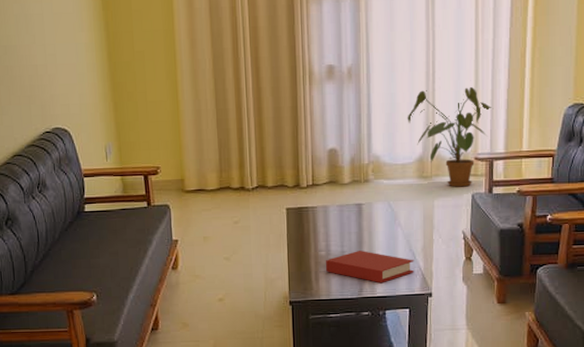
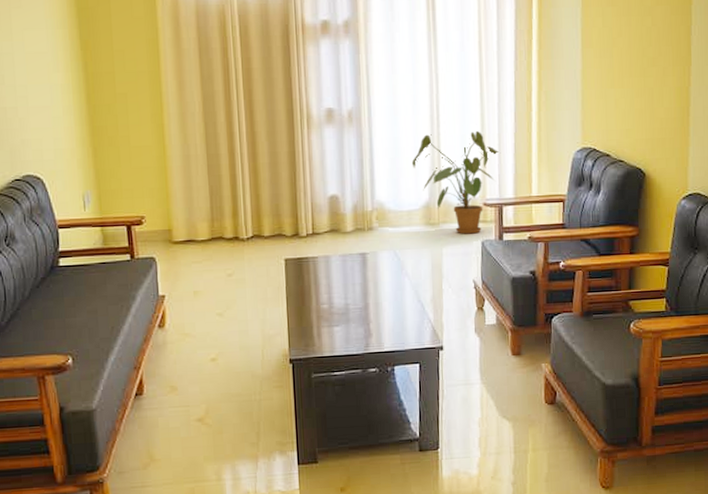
book: present [326,251,415,283] -> none [329,303,424,337]

